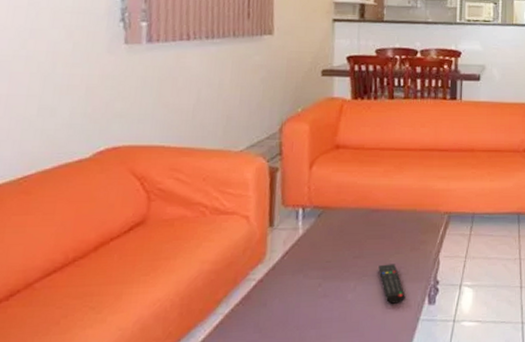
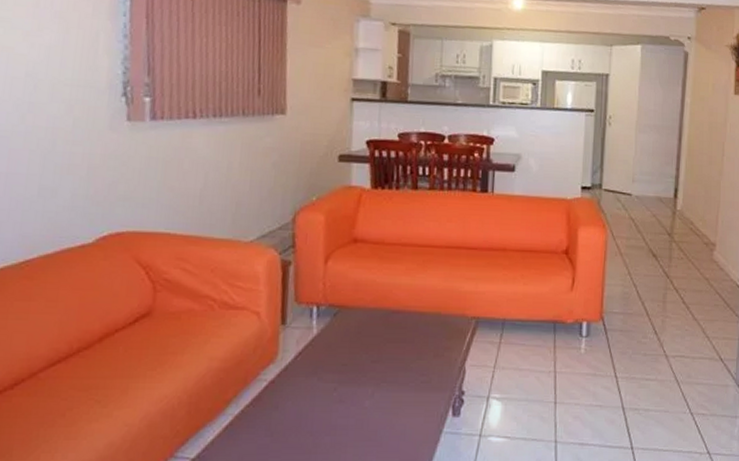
remote control: present [378,264,405,304] -> none [398,371,428,414]

